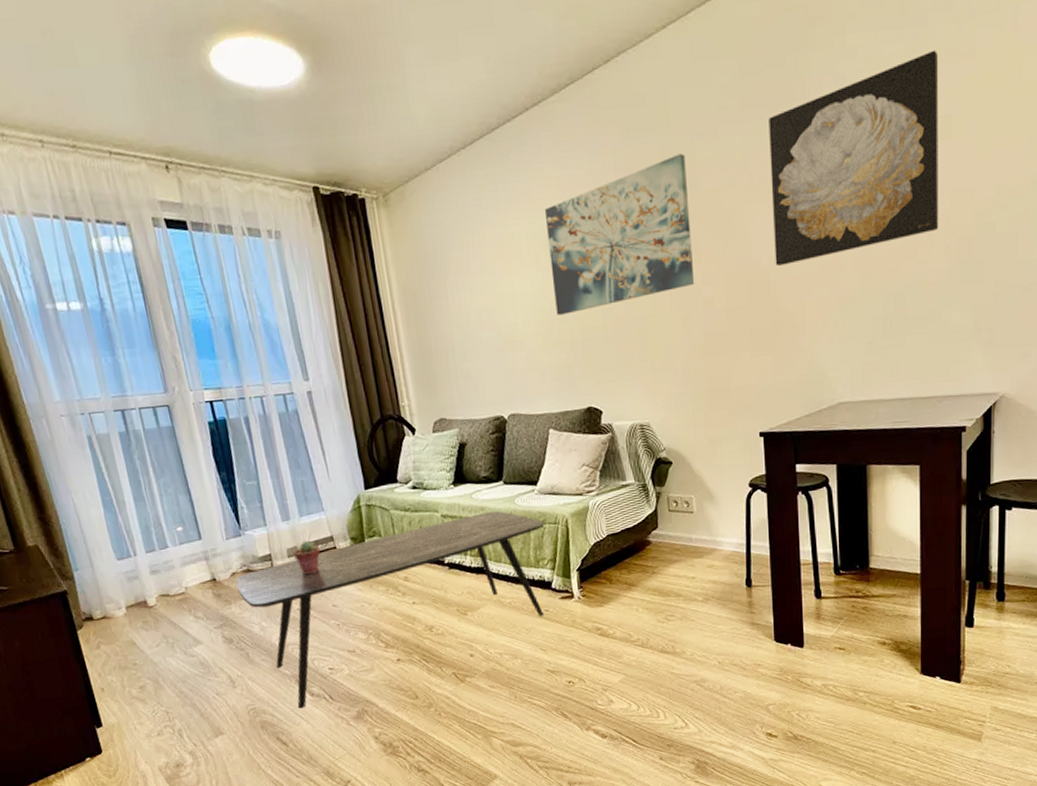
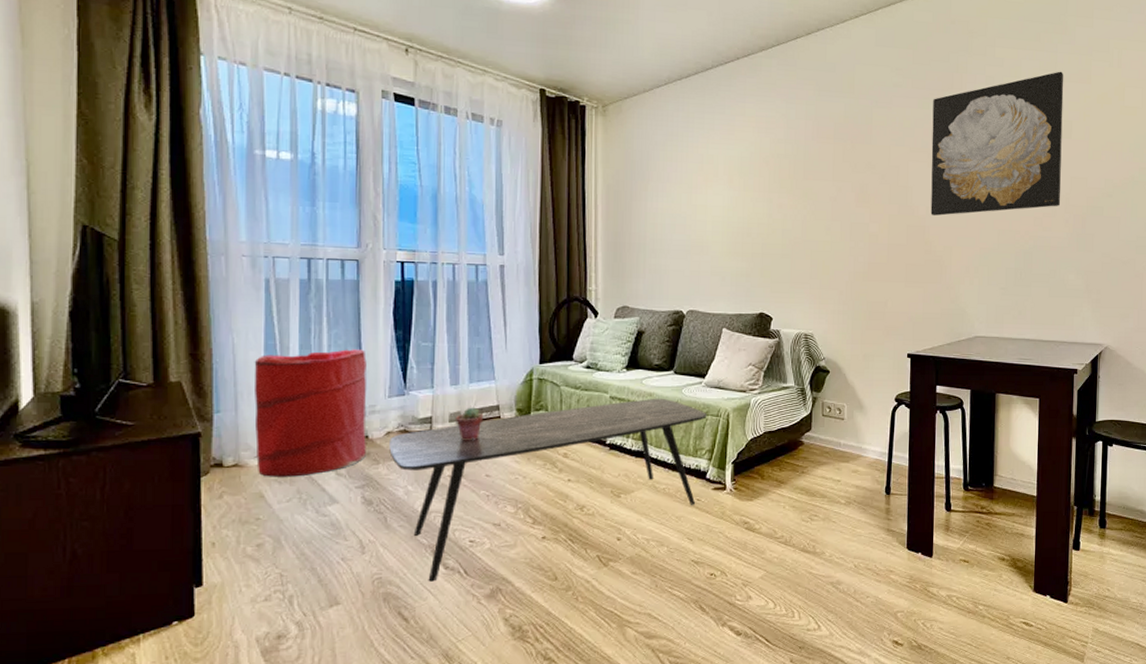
laundry hamper: none [96,495,218,626] -> present [254,349,367,477]
wall art: present [544,153,695,315] -> none [742,114,865,230]

